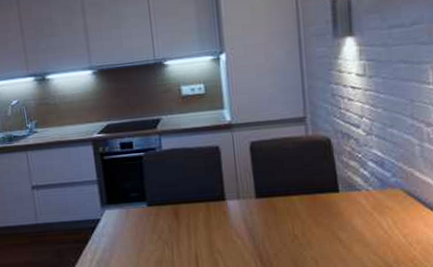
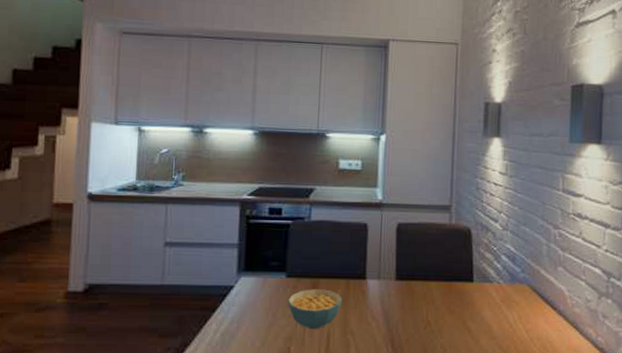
cereal bowl: none [152,214,205,252] -> present [288,289,343,330]

